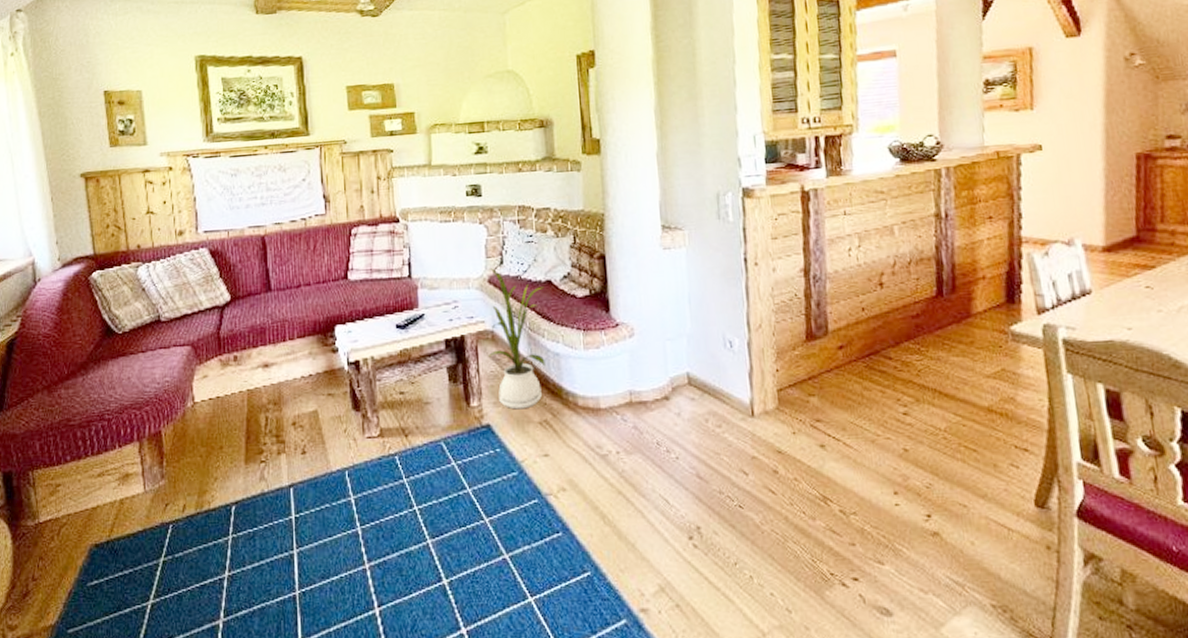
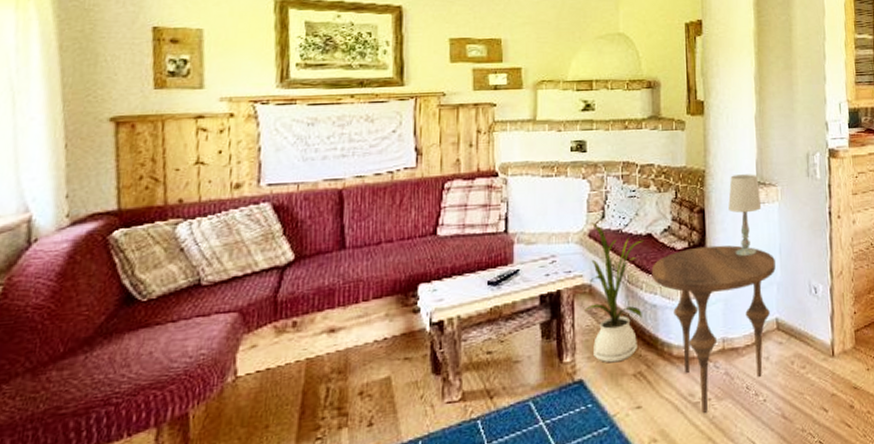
side table: none [552,293,685,466] -> present [651,245,776,413]
table lamp: none [630,217,667,306] -> present [728,174,762,257]

